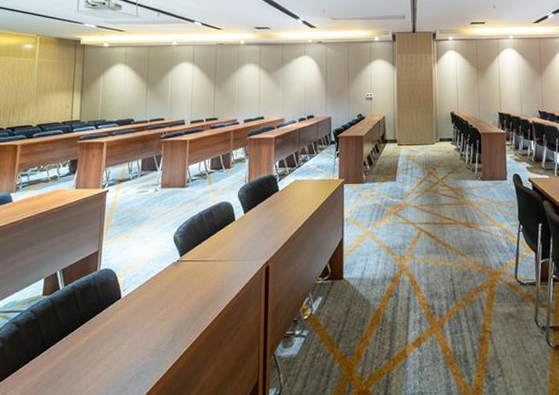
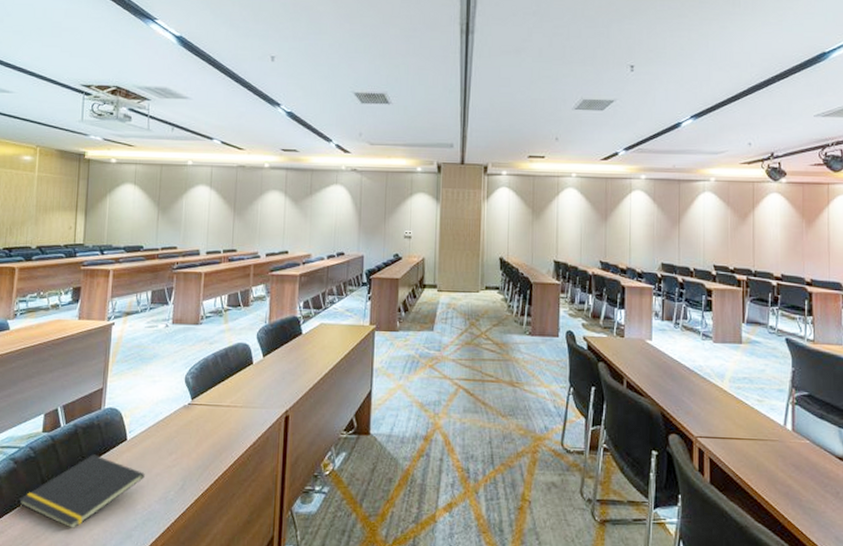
notepad: none [21,313,138,385] -> present [19,454,145,528]

